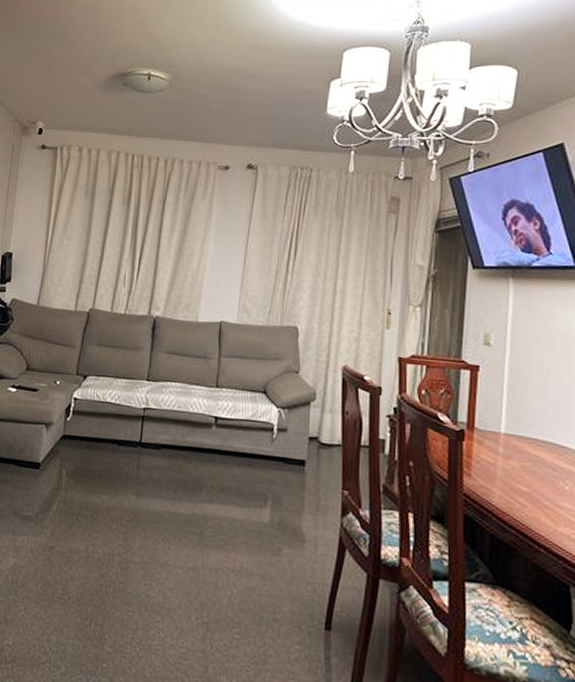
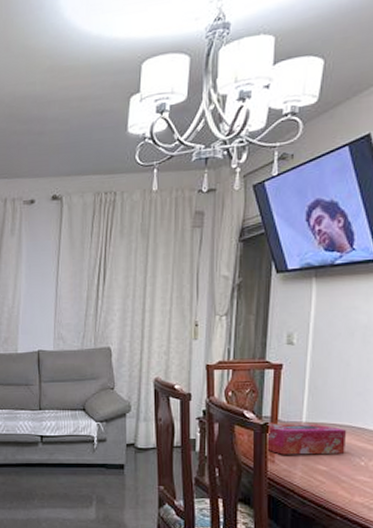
tissue box: none [463,431,549,474] -> present [267,424,347,455]

